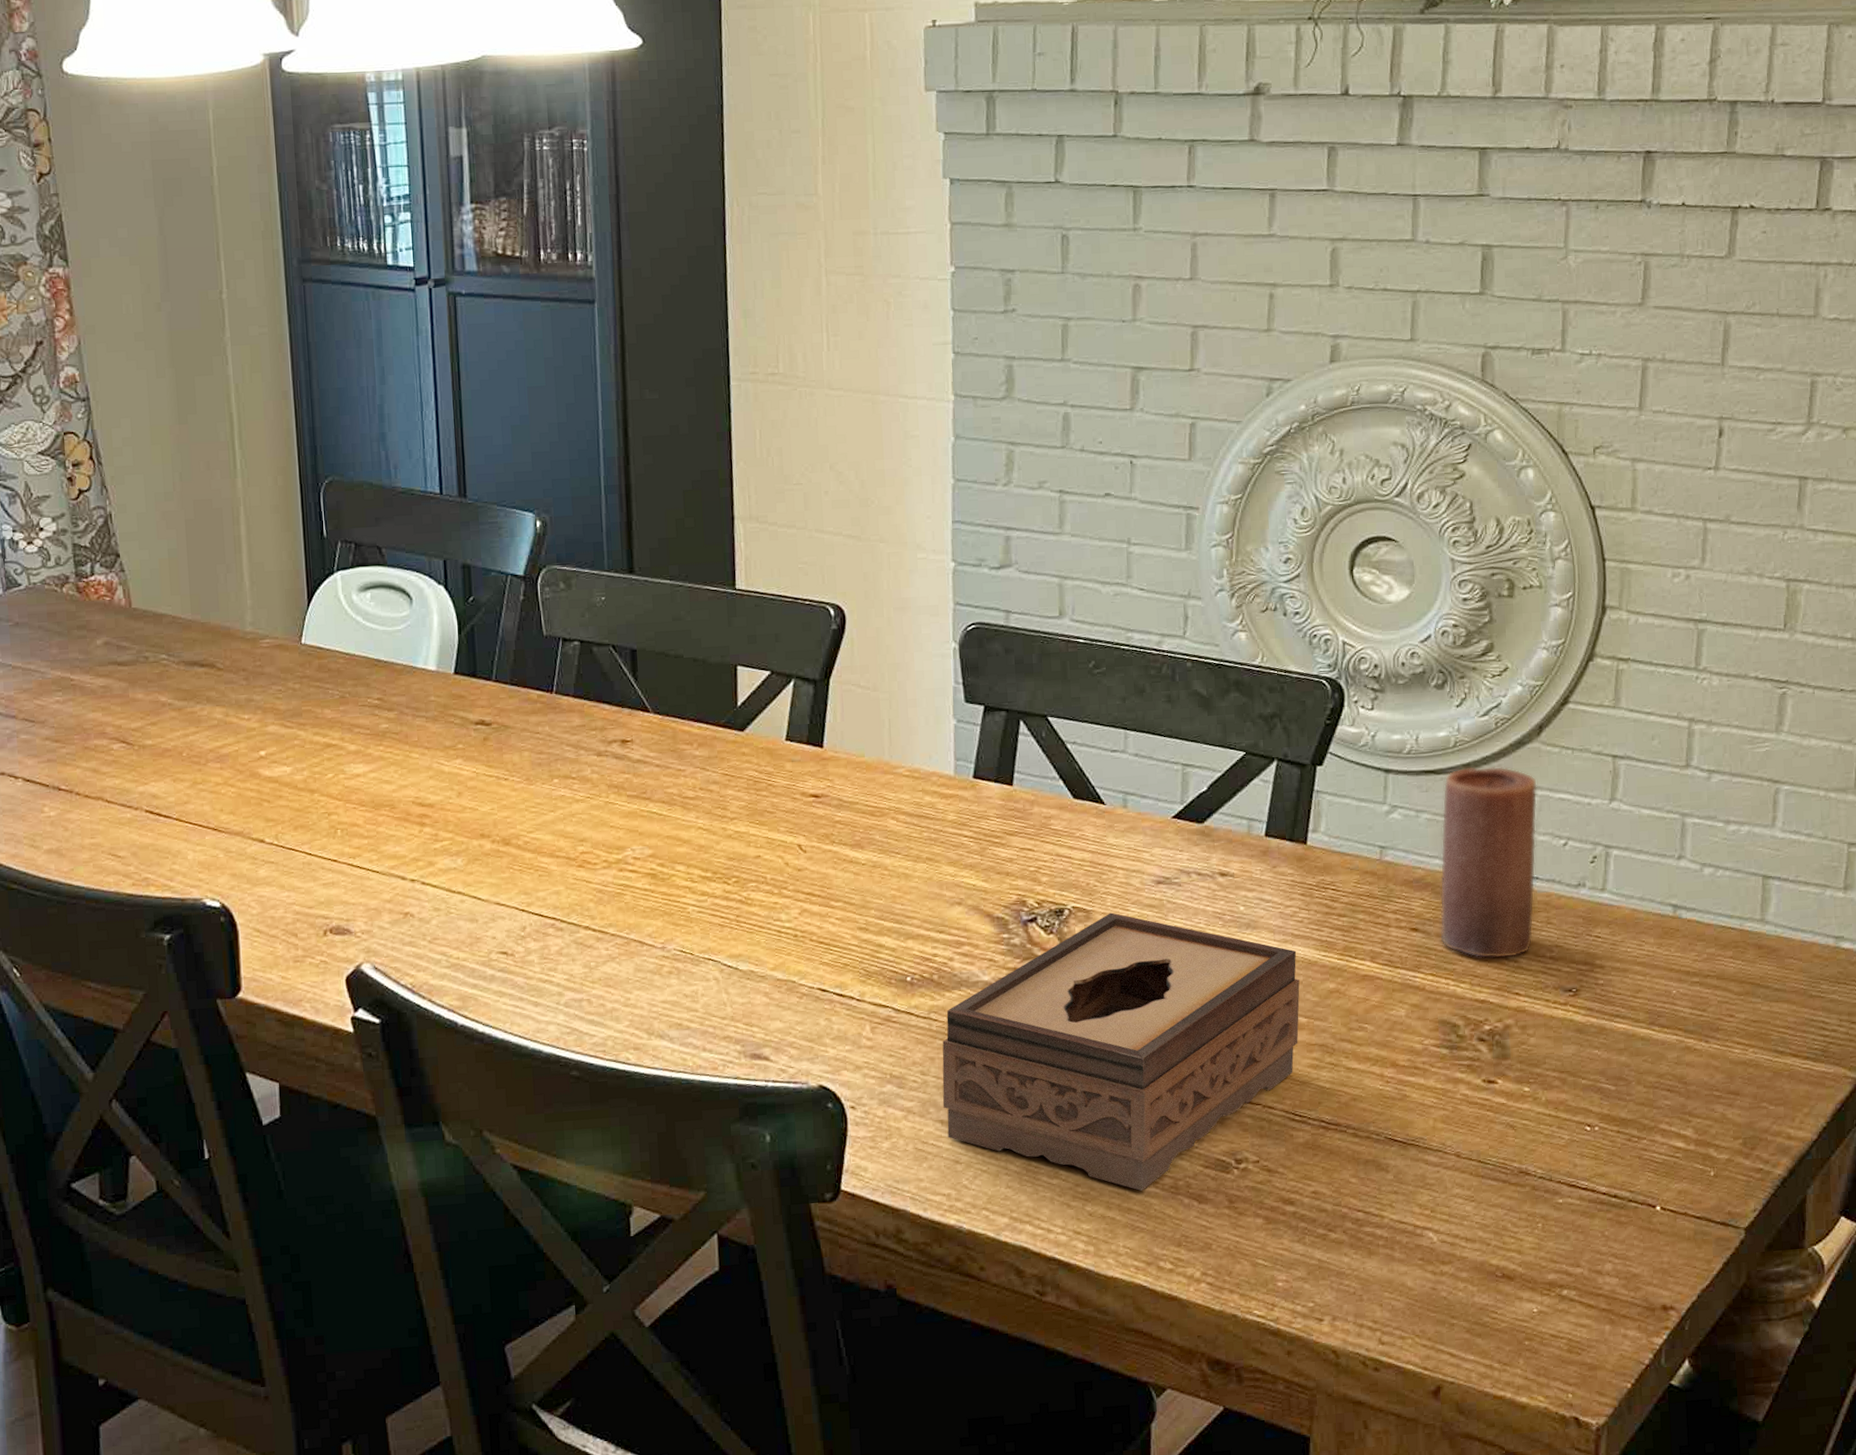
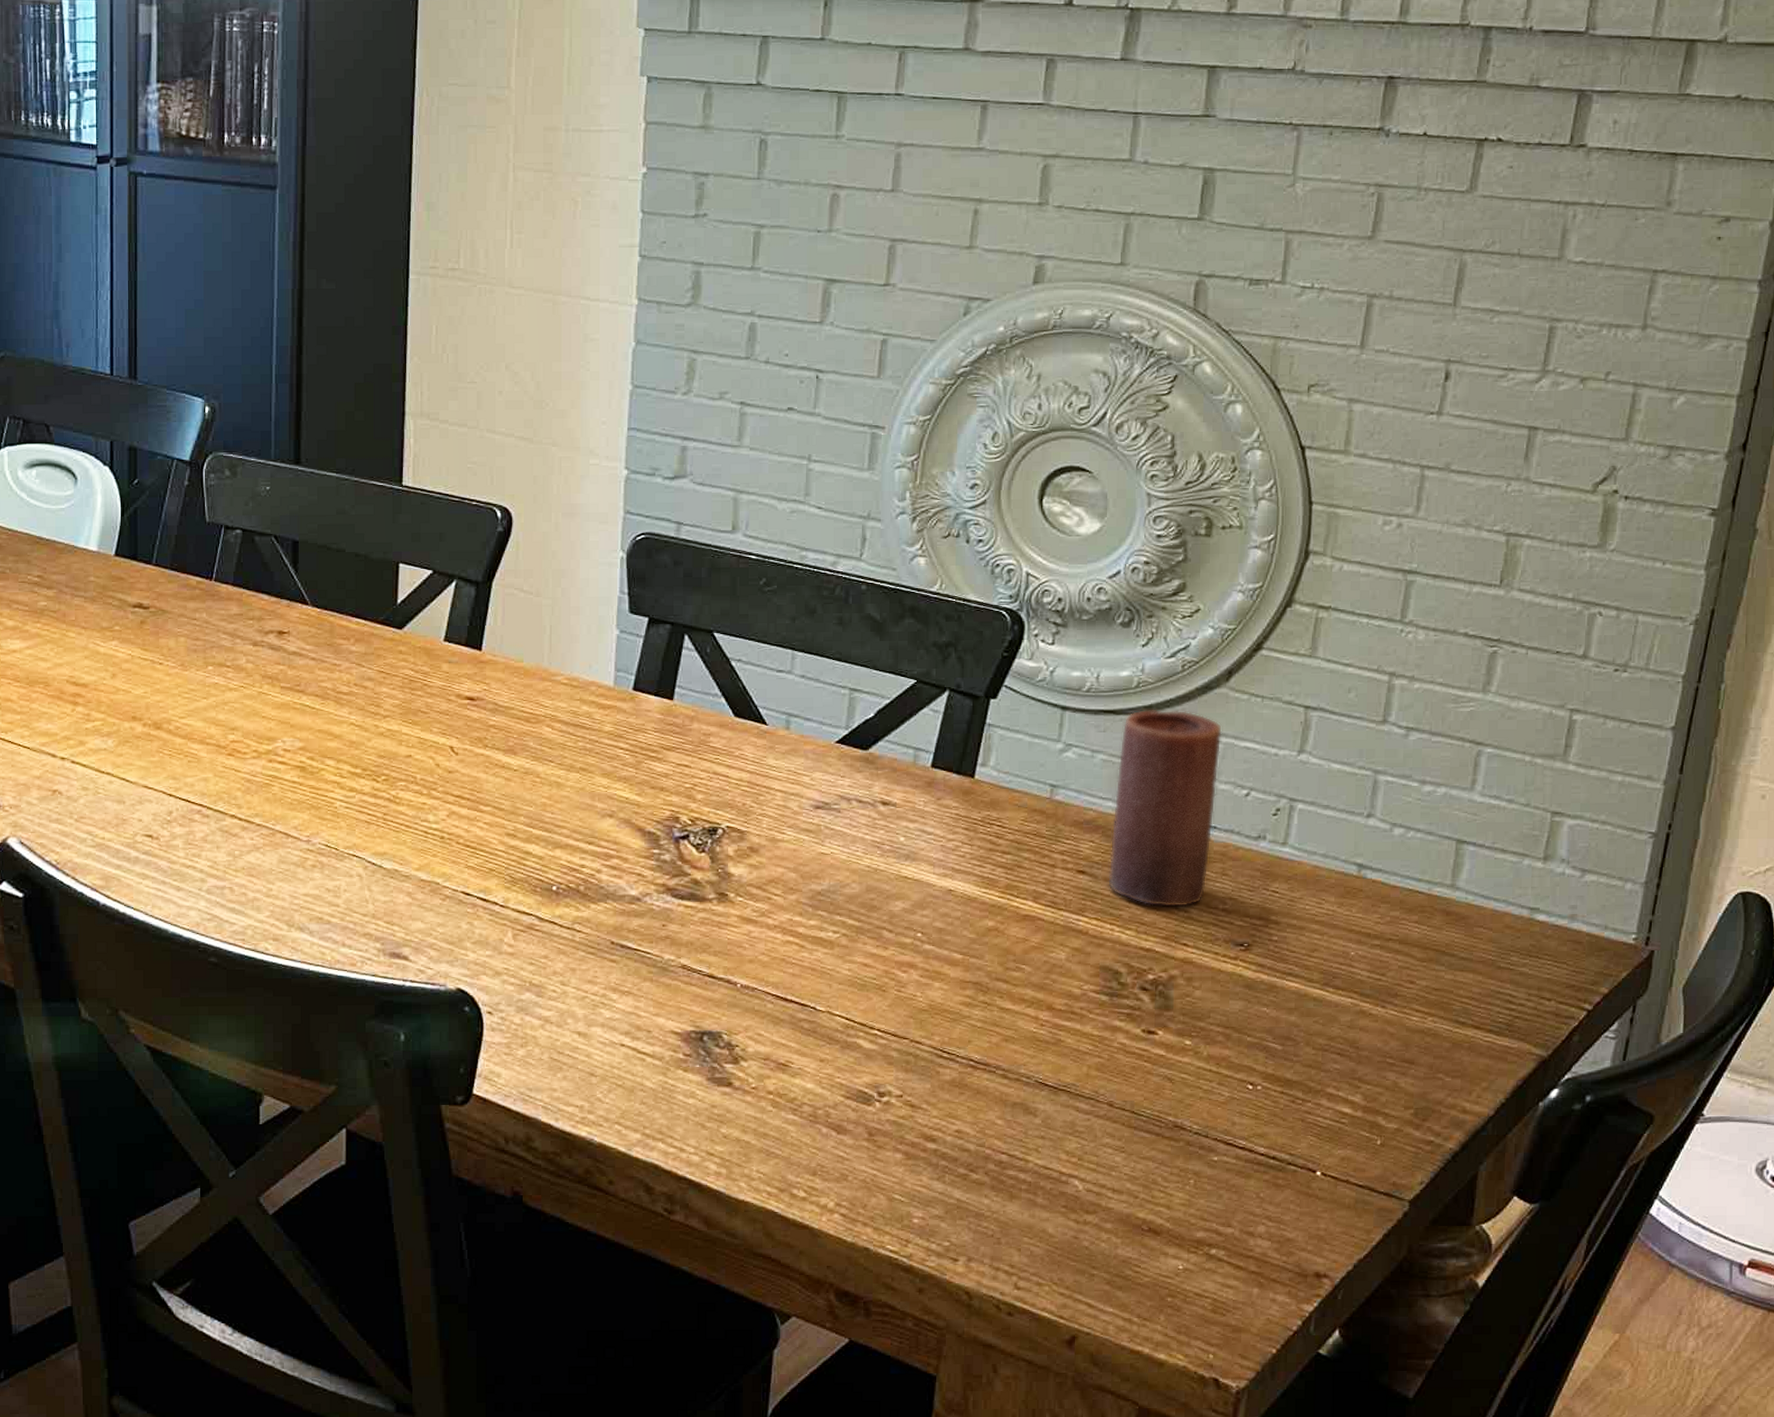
tissue box: present [942,912,1300,1191] -> none [581,835,957,1116]

